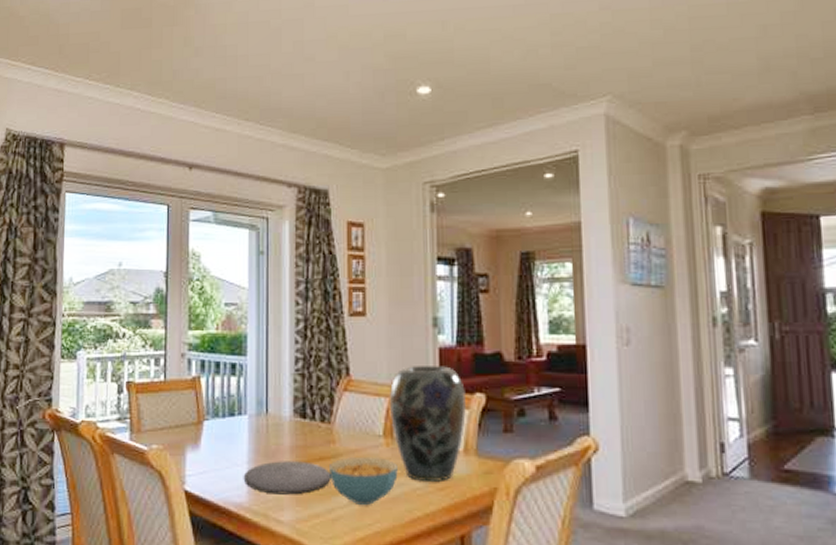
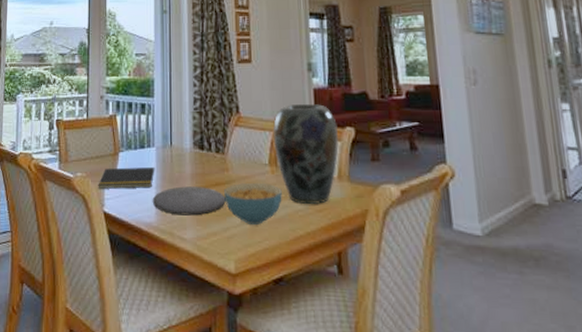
notepad: none [177,437,247,464] -> present [98,166,155,189]

